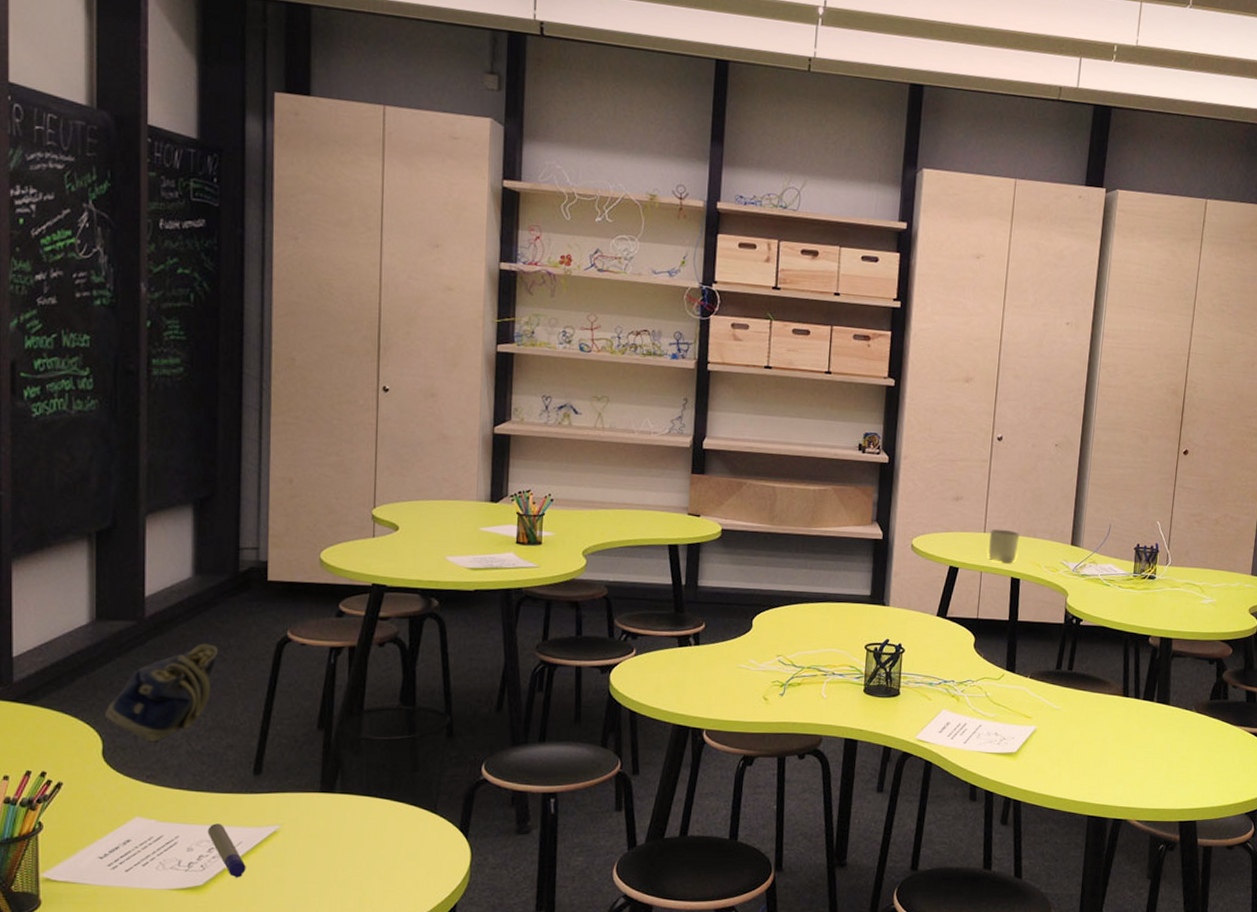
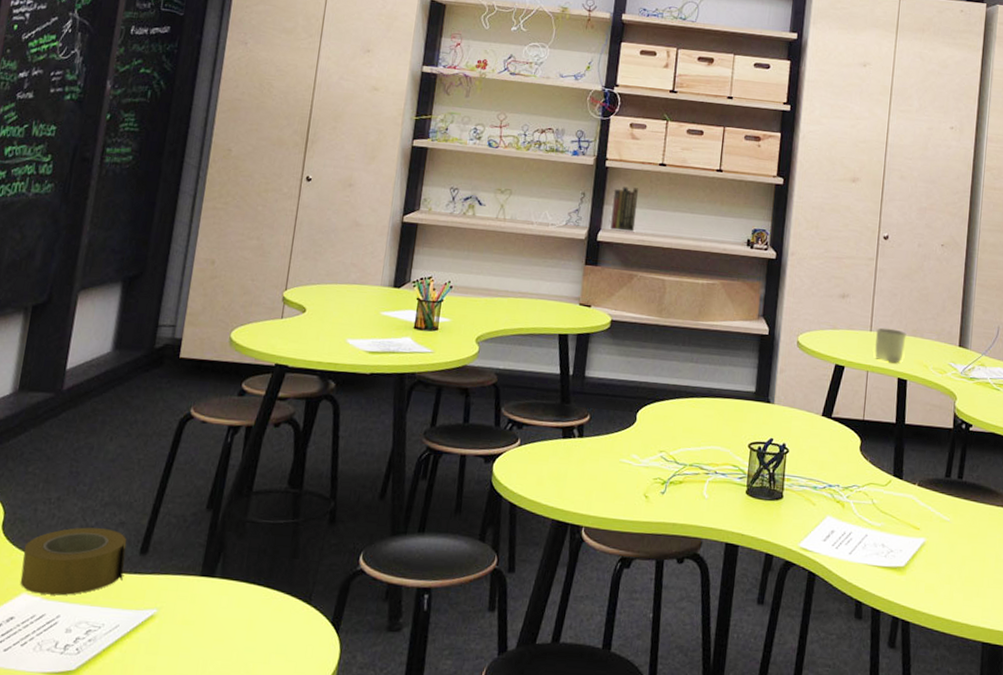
tote bag: present [105,643,219,741] -> none [11,417,126,515]
adhesive tape: none [130,752,239,817] -> present [20,527,127,596]
marker pen: present [207,823,246,878] -> none [87,604,120,664]
books: none [716,391,745,439] -> present [610,186,639,232]

